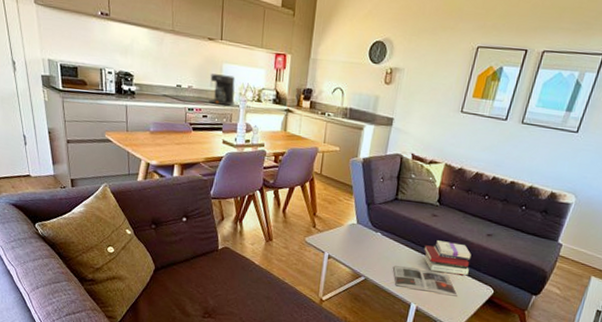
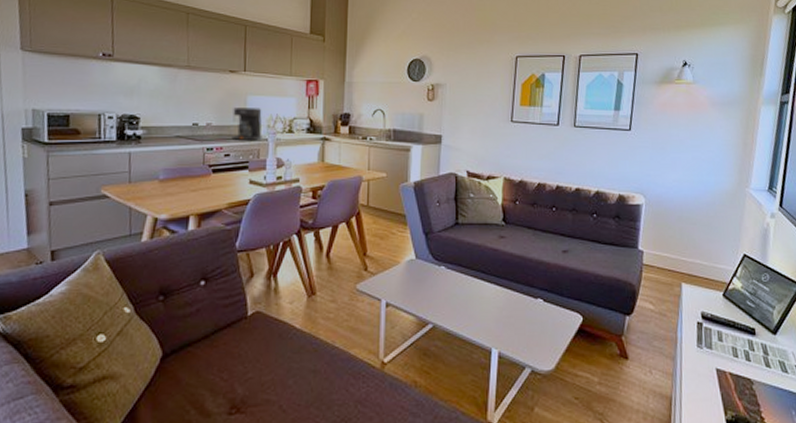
magazine: present [393,265,457,297] -> none [465,302,543,332]
books: present [424,240,472,276] -> none [496,266,551,304]

